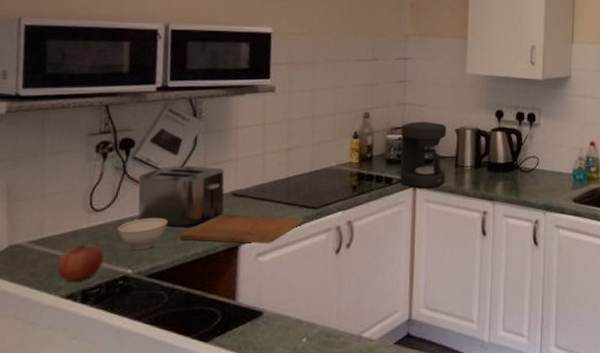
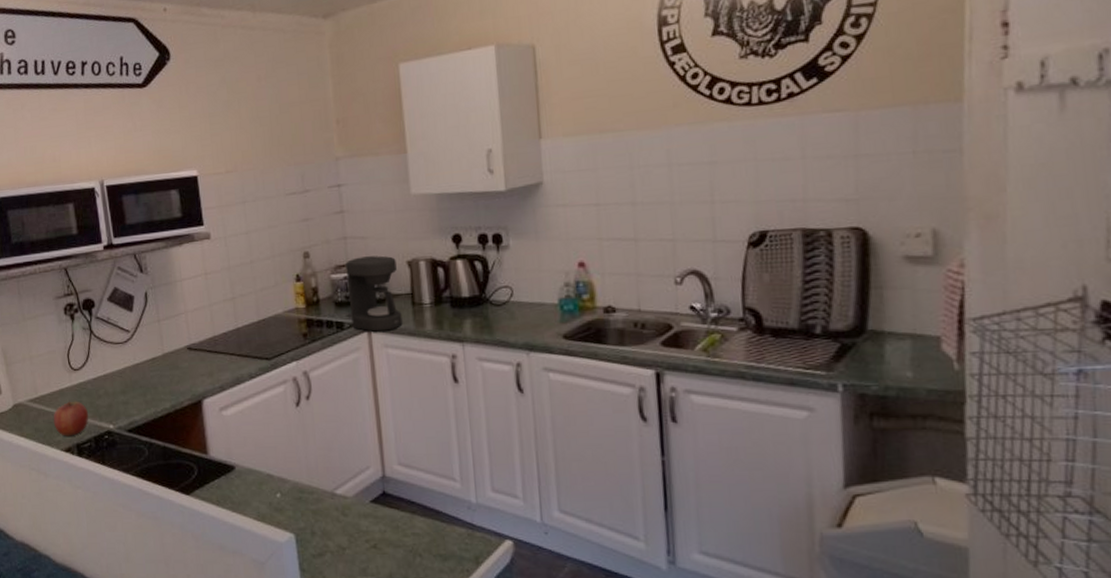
bowl: present [117,217,168,251] -> none [95,374,136,407]
toaster: present [137,166,225,228] -> none [104,322,182,384]
cutting board: present [179,214,303,245] -> none [148,368,259,398]

